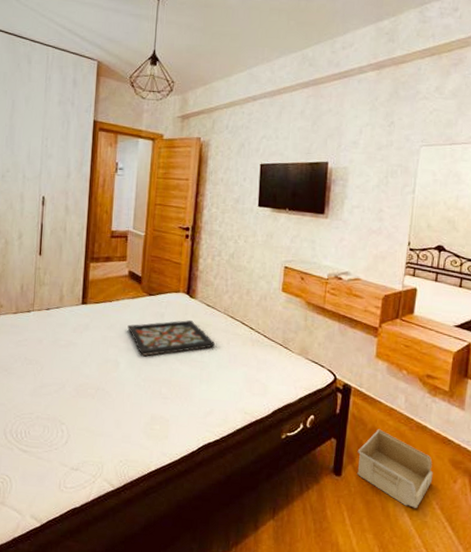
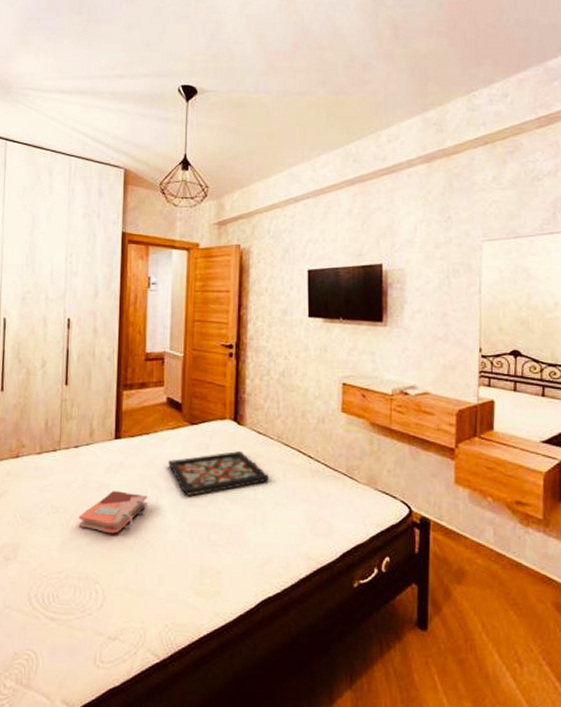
phonebook: none [48,348,109,384] -> present [78,491,148,534]
storage bin: present [357,429,433,508] -> none [443,569,536,666]

